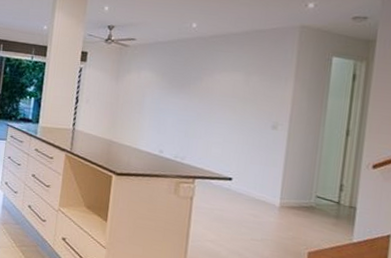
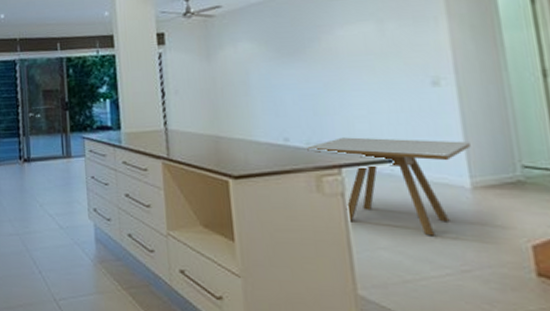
dining table: none [174,156,287,237] -> present [307,137,471,236]

